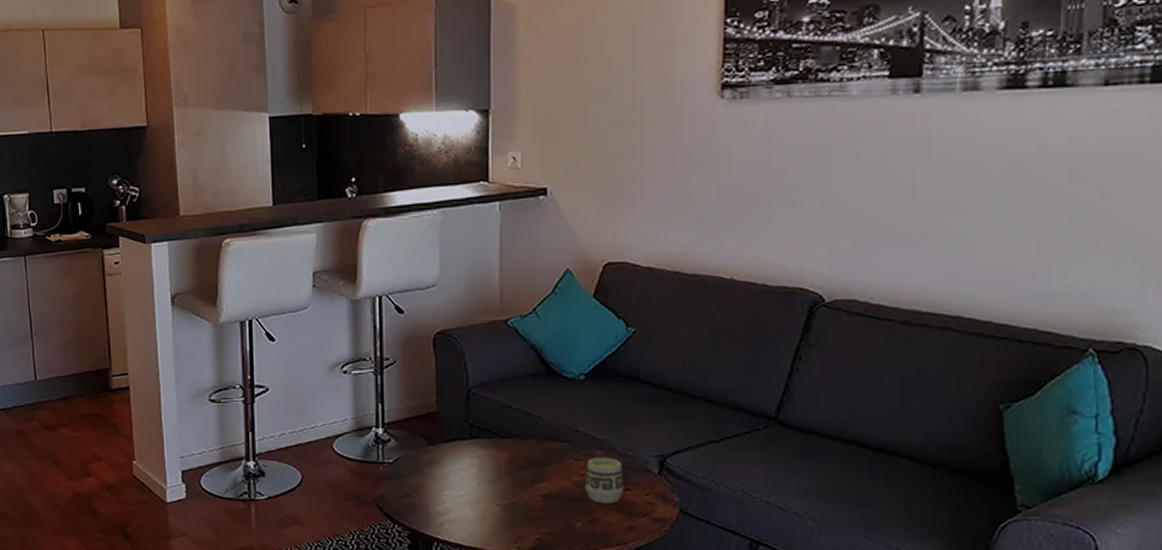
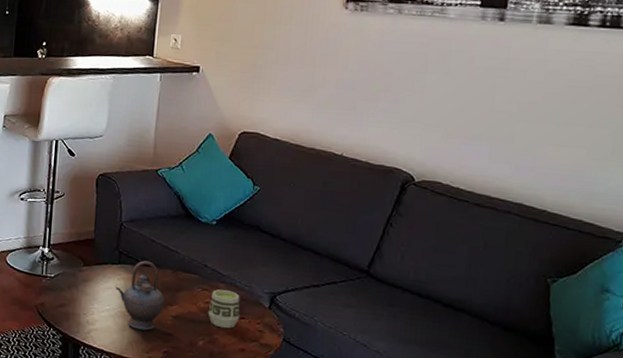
teapot: none [469,431,530,516] -> present [115,260,164,331]

